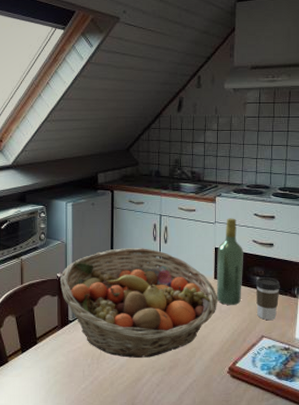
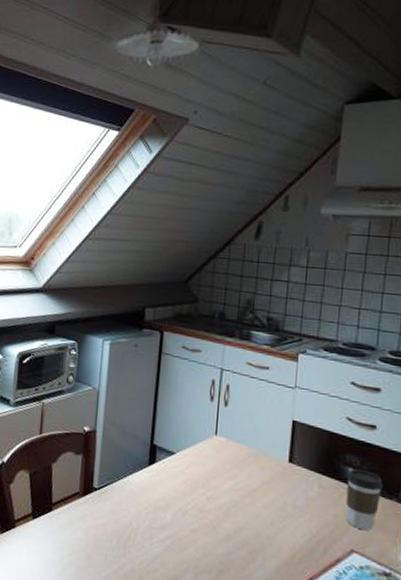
fruit basket: present [60,248,218,358] -> none [87,405,292,553]
wine bottle: present [216,218,243,305] -> none [289,383,332,502]

